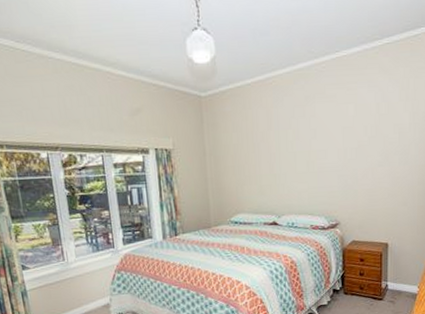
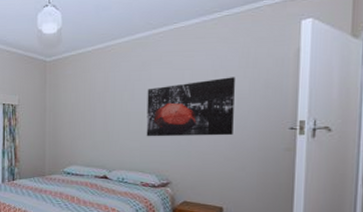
wall art: none [312,110,396,178] -> present [146,77,235,137]

